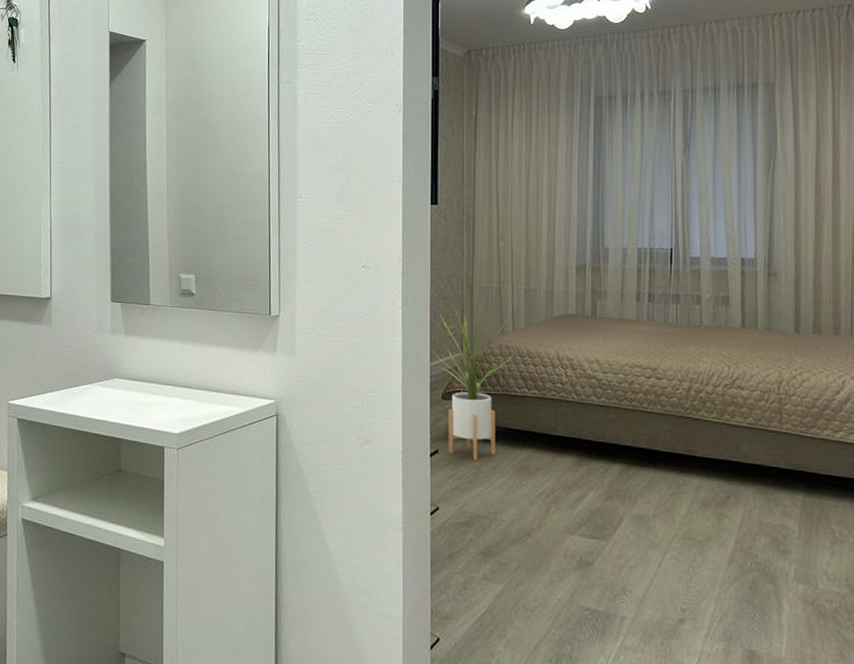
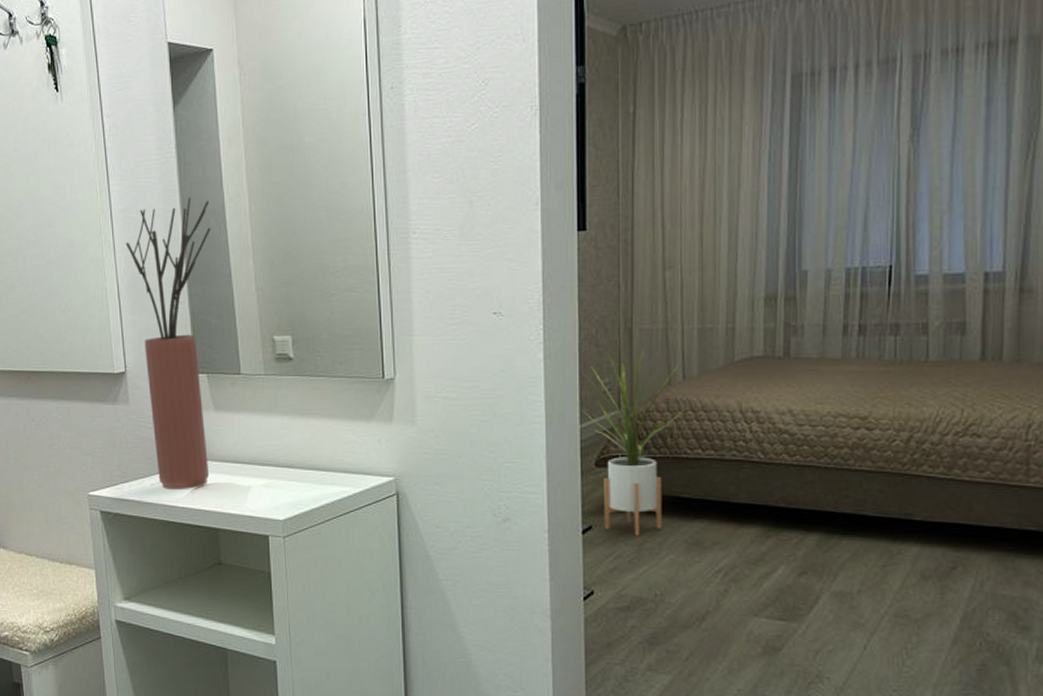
vase: none [60,155,133,403] -> present [125,196,211,491]

